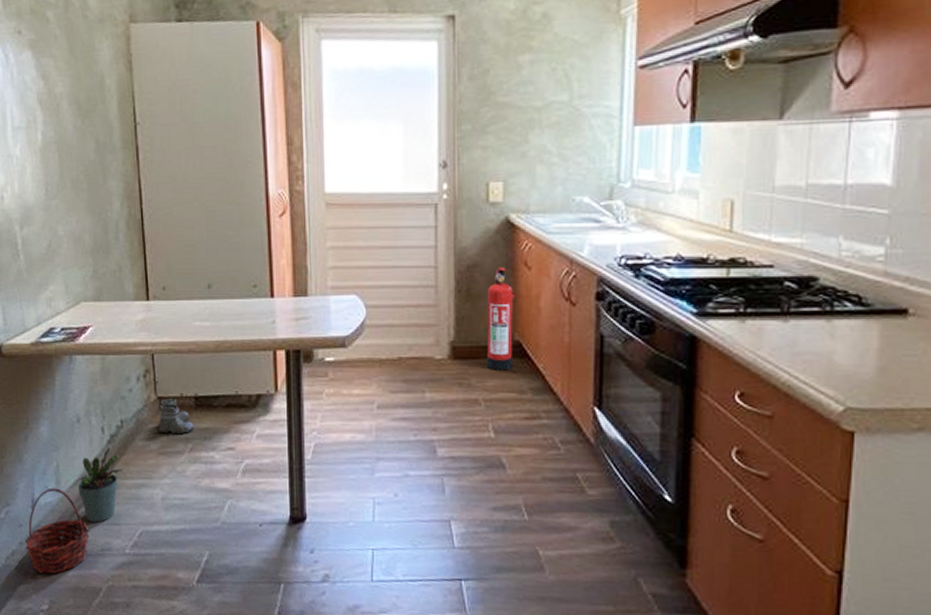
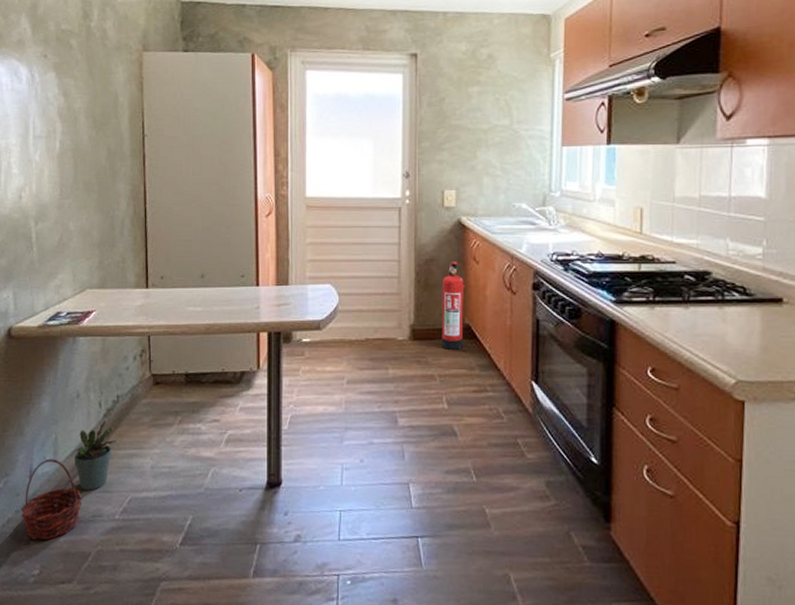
boots: present [159,397,194,437] -> none [151,374,184,410]

